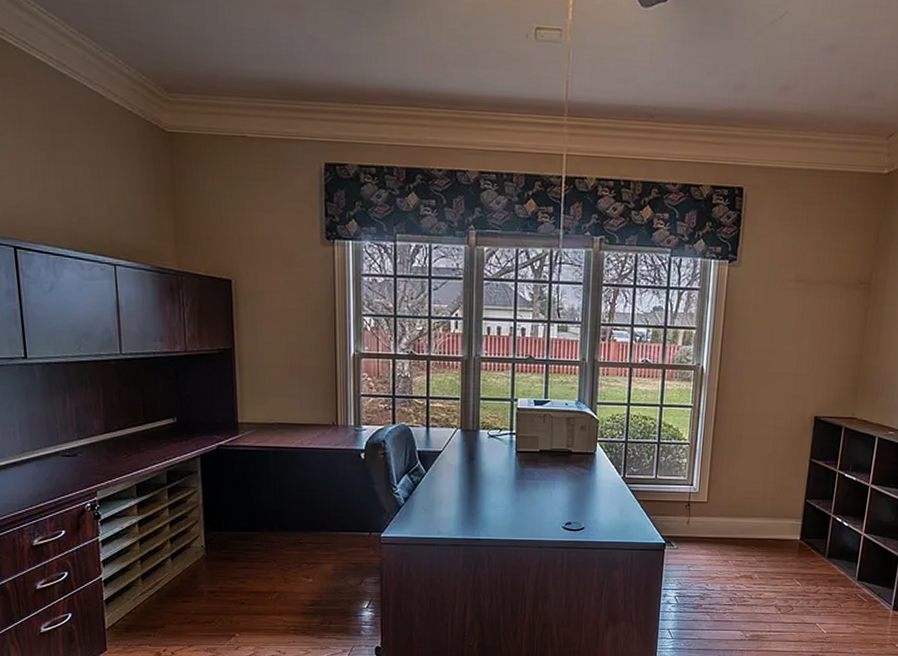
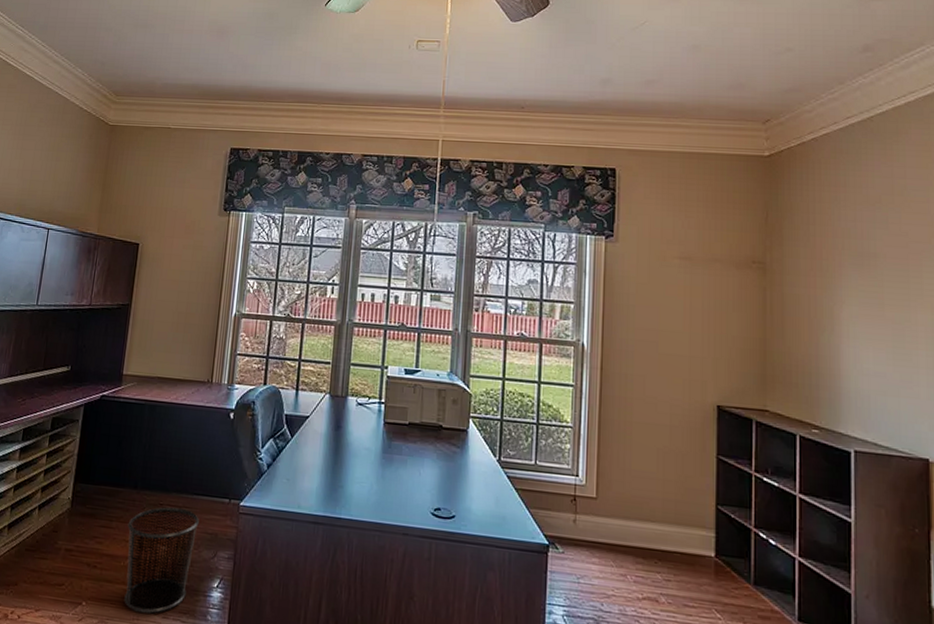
waste bin: none [269,544,342,637] -> present [124,507,199,614]

